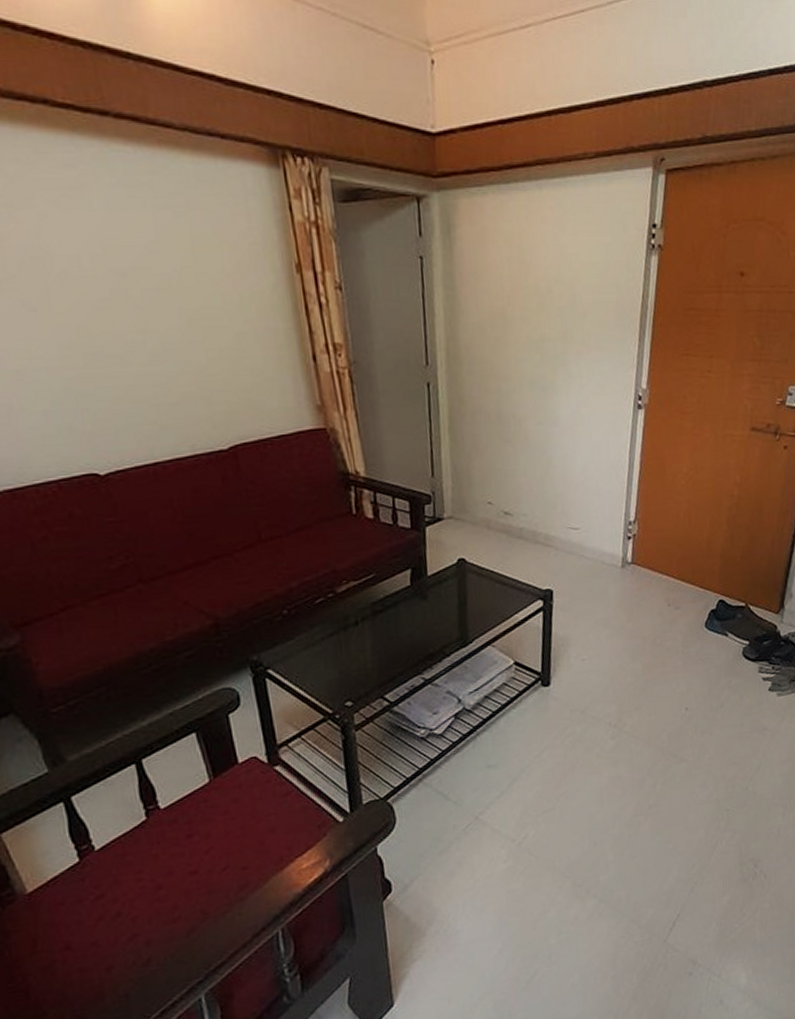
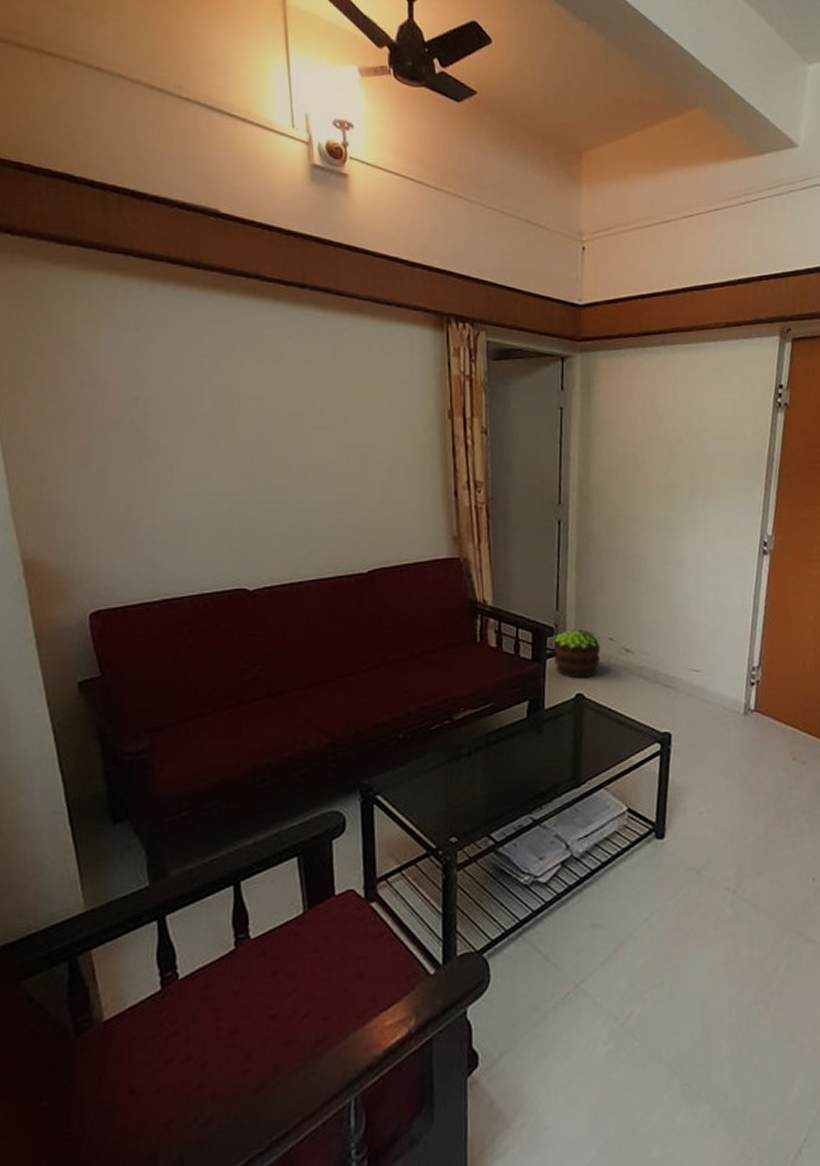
potted plant: none [432,495,480,545] -> present [554,629,601,679]

